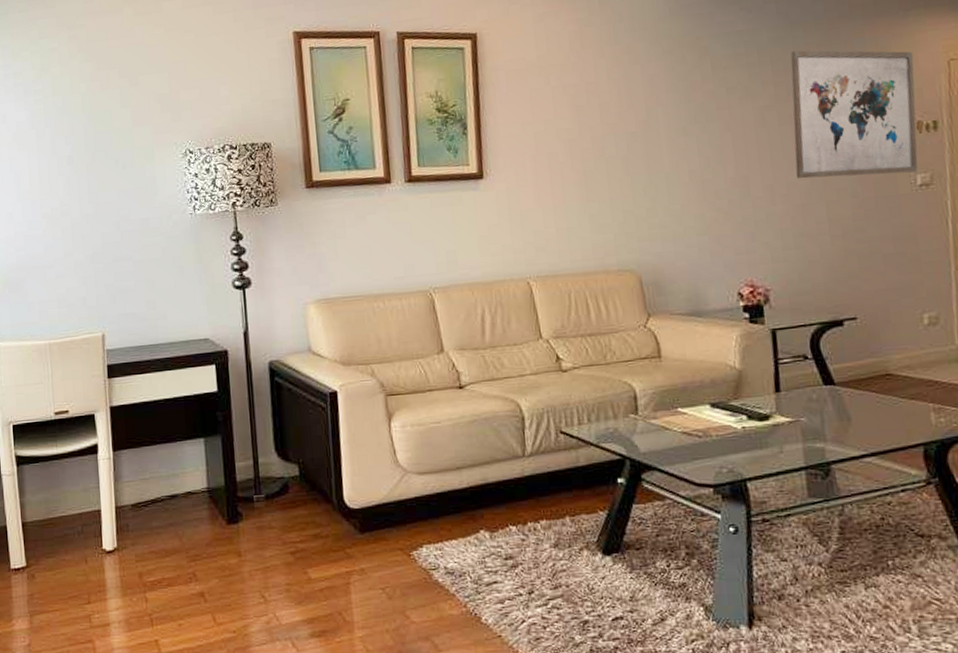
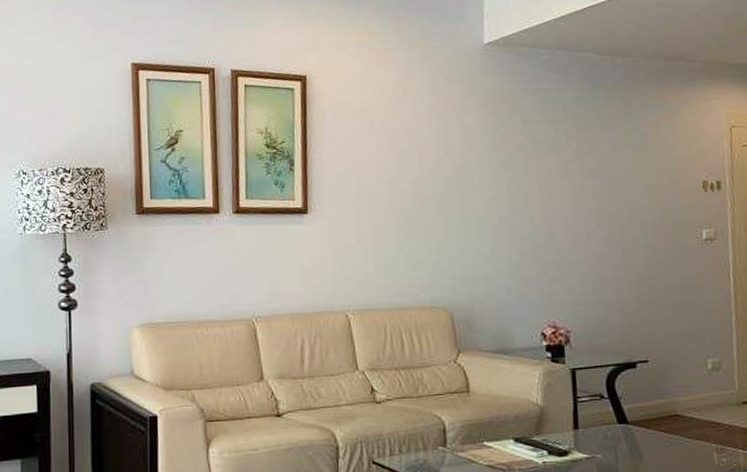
wall art: present [790,50,918,179] -> none [592,110,704,229]

